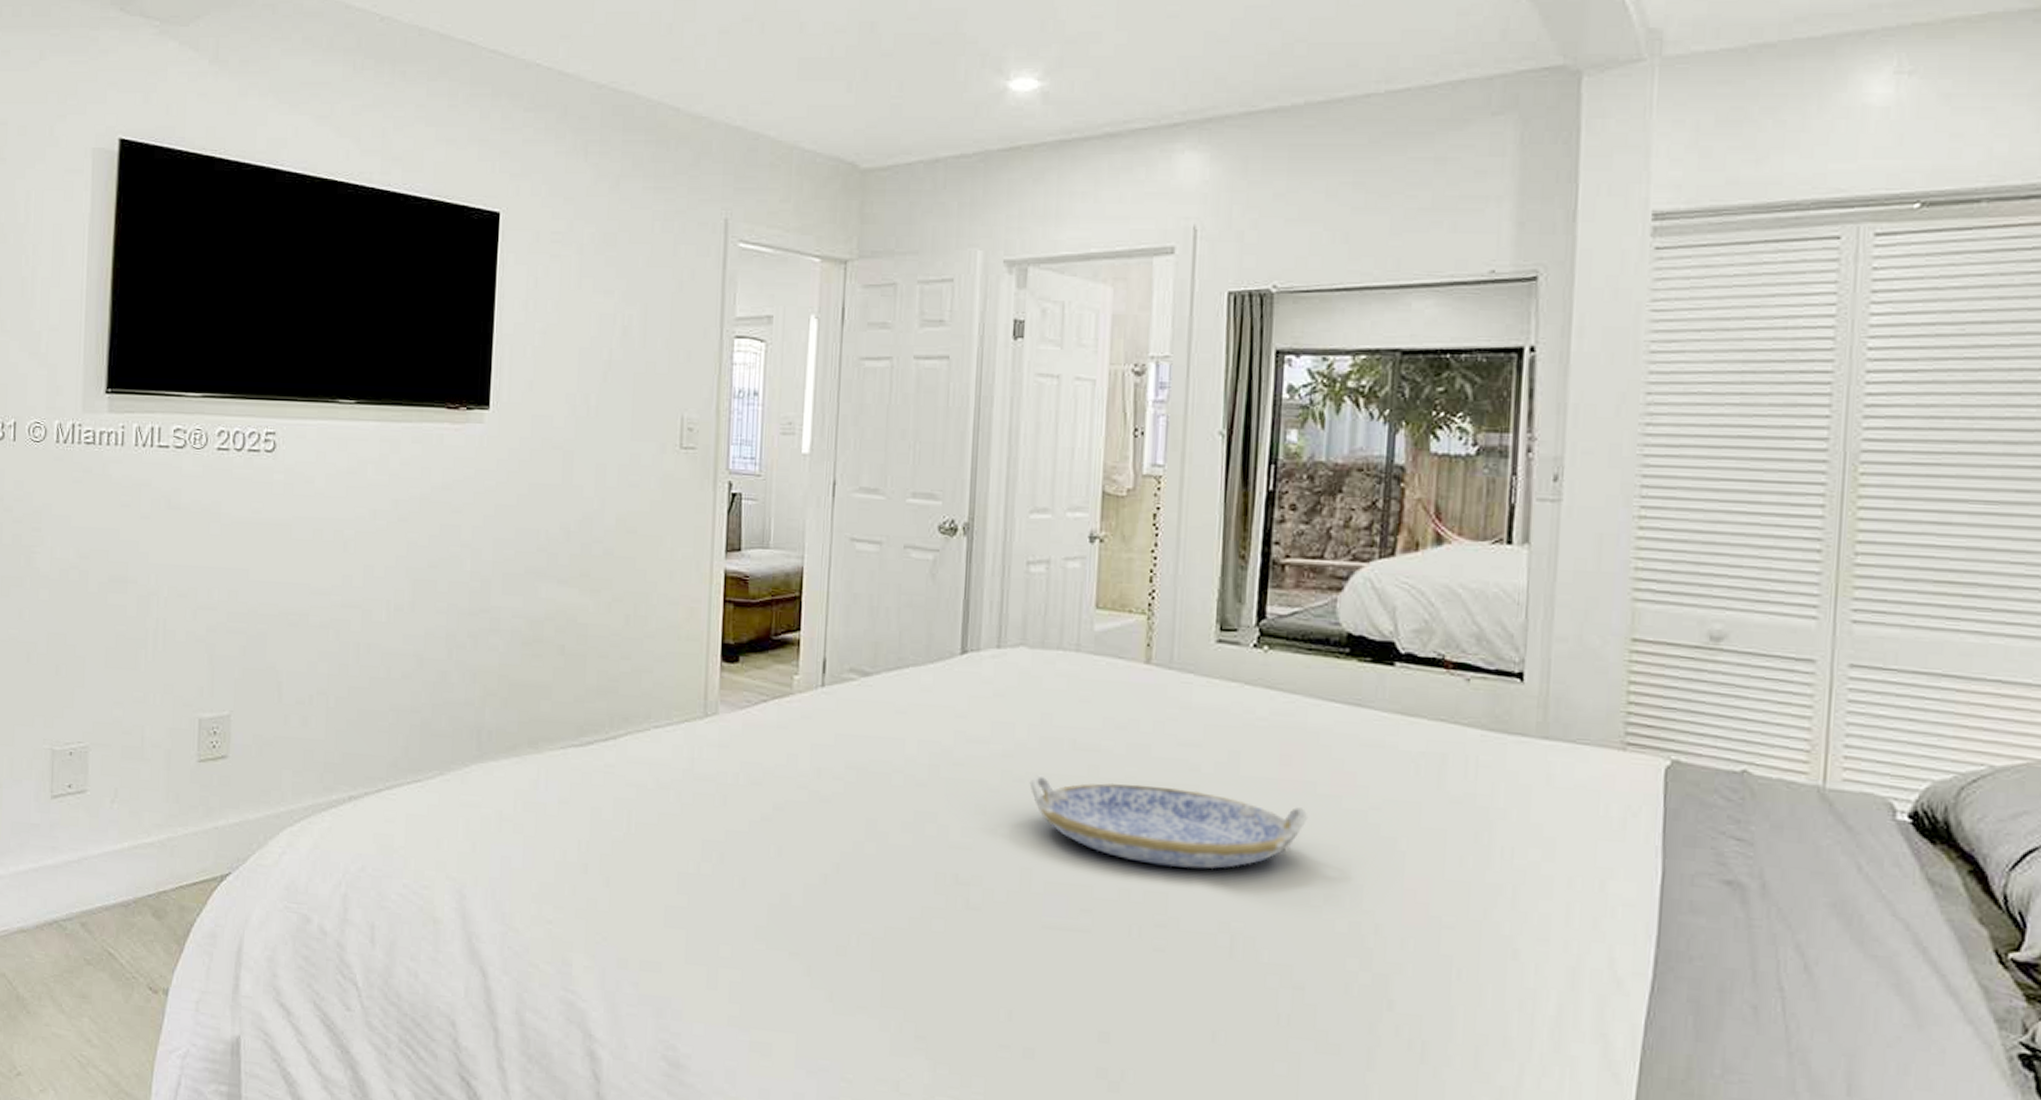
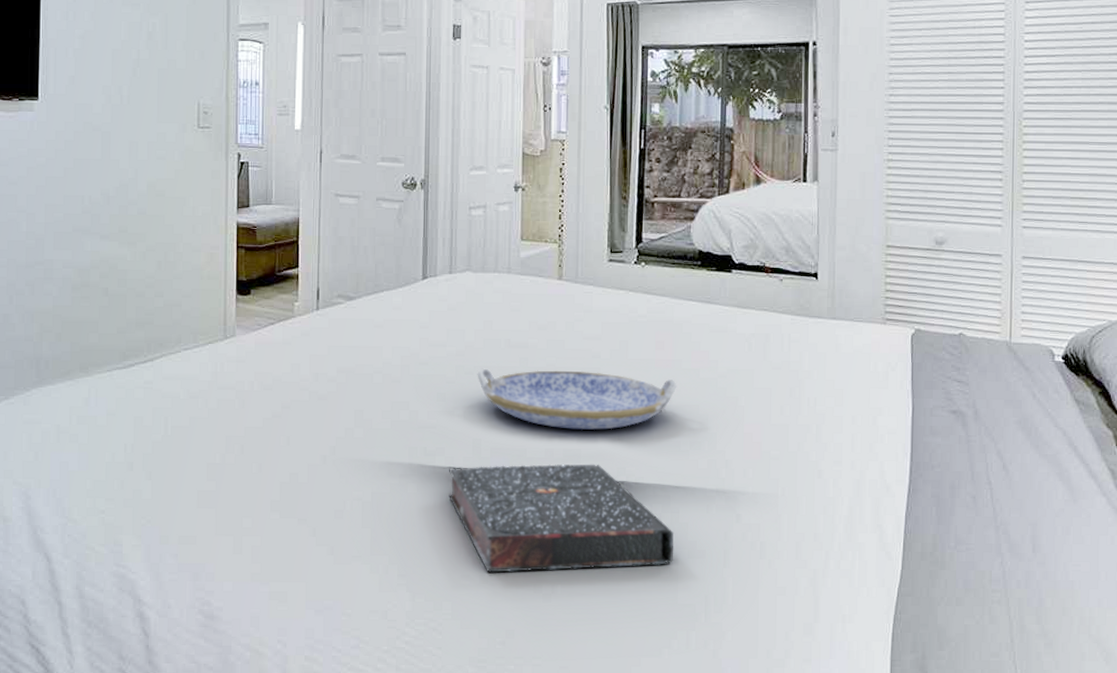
book: none [986,903,1296,1059] -> present [449,464,674,573]

